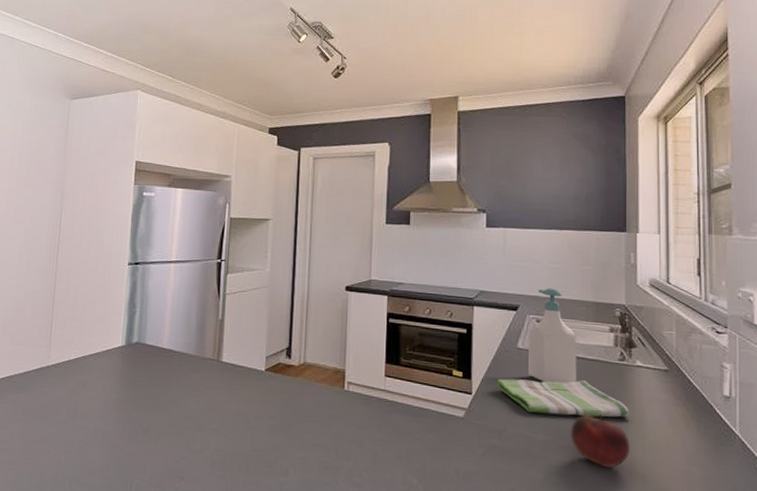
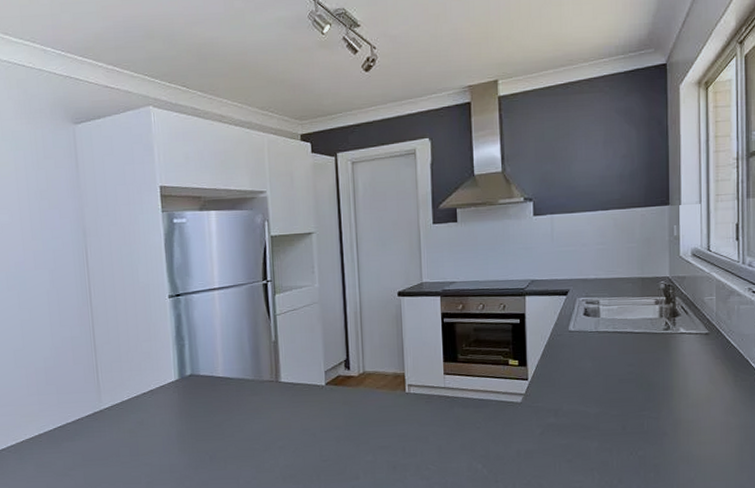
dish towel: present [496,378,630,418] -> none [550,353,674,389]
soap bottle: present [528,288,577,383] -> none [578,269,625,360]
fruit: present [571,414,631,468] -> none [621,382,676,429]

